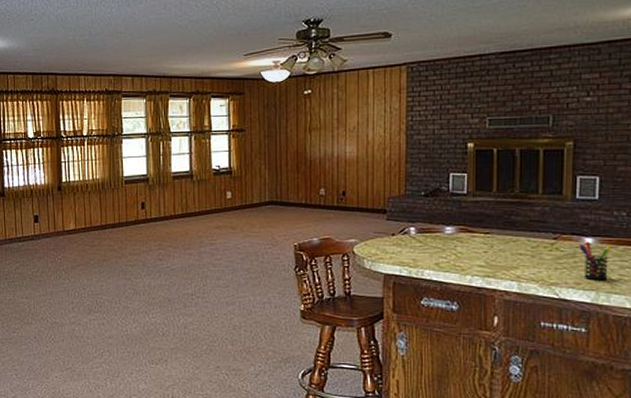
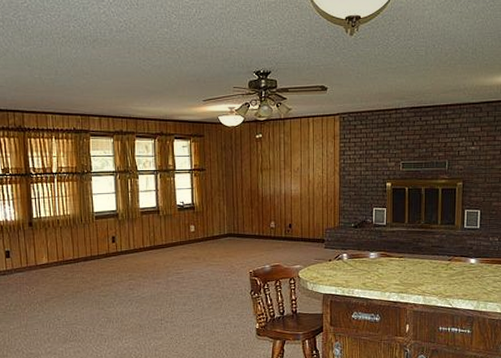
pen holder: present [579,241,612,281] -> none [466,261,488,293]

